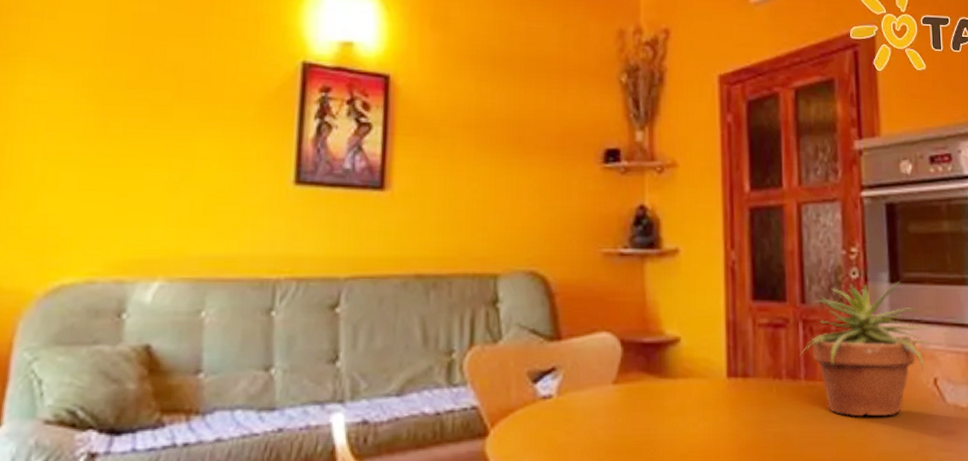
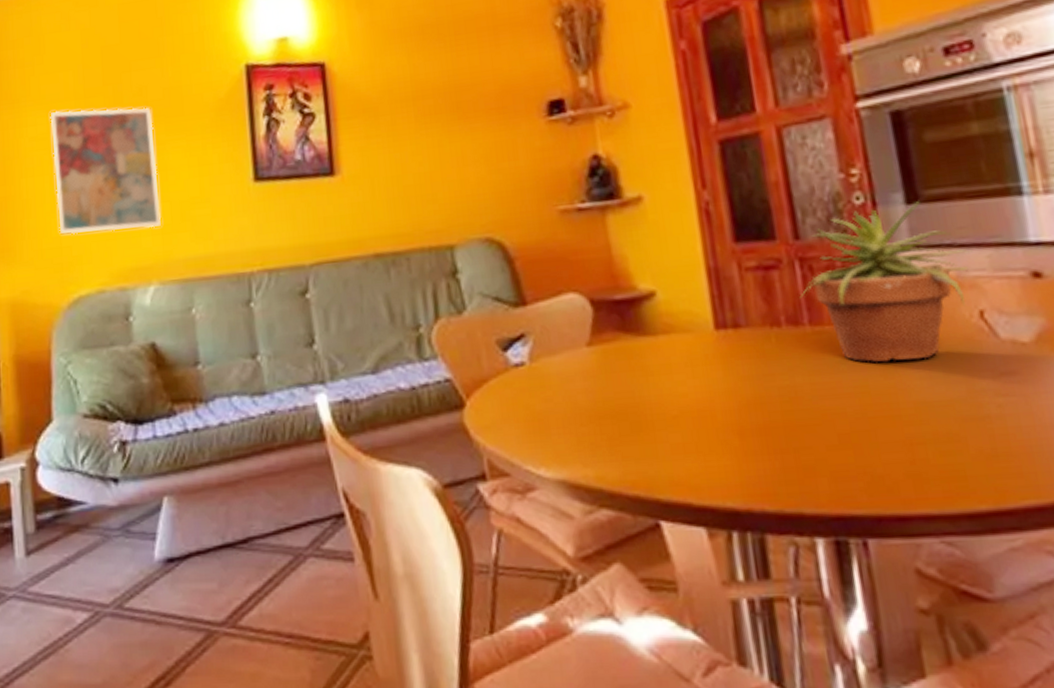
wall art: none [46,73,185,219] -> present [50,107,161,235]

